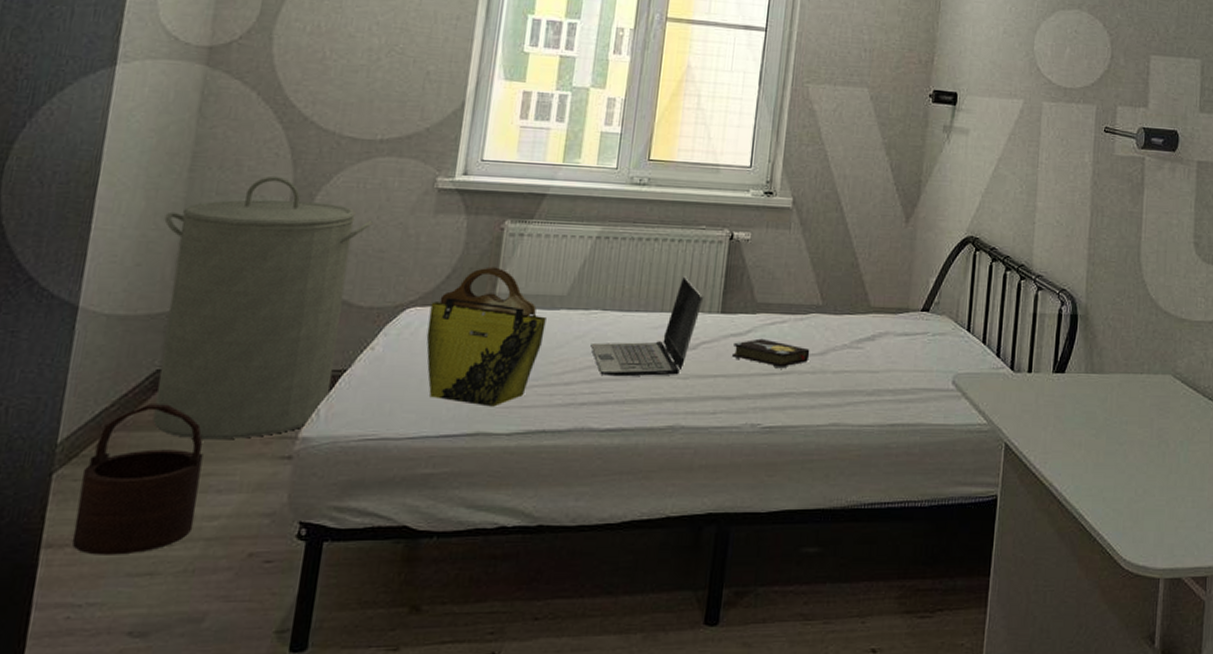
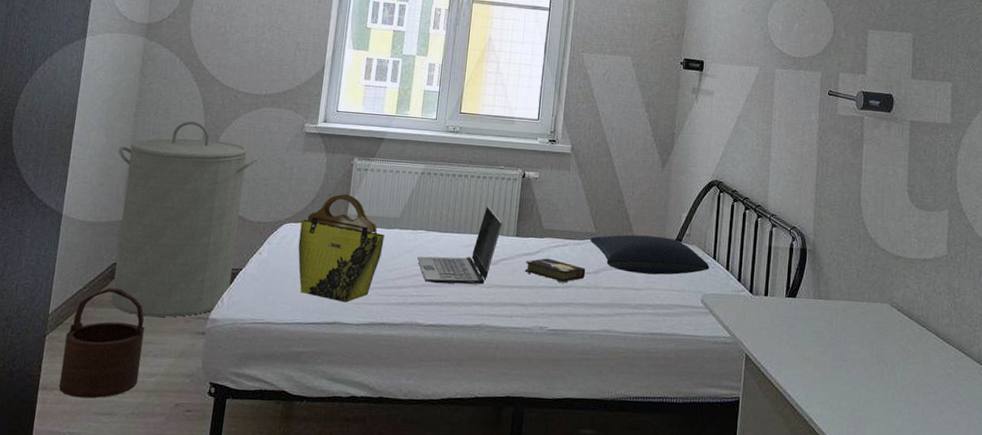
pillow: none [815,305,963,353] -> present [590,234,710,275]

